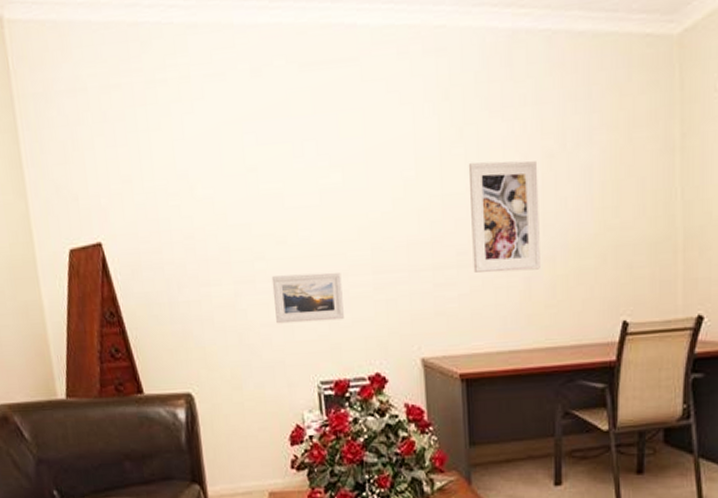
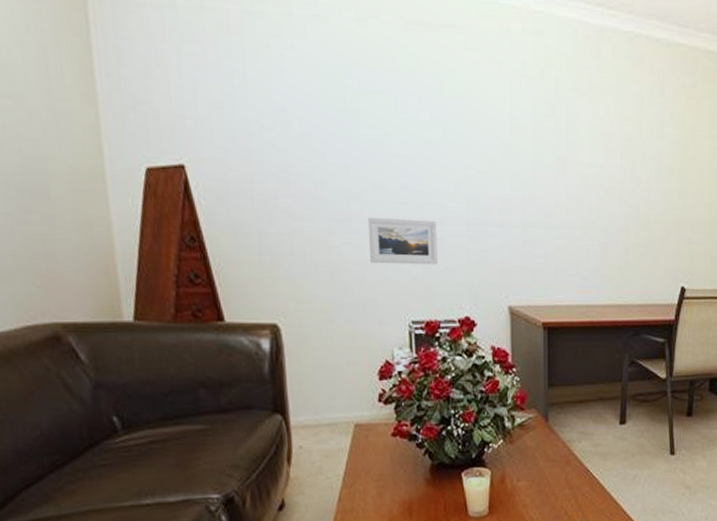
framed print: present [468,160,540,273] -> none [558,136,618,237]

